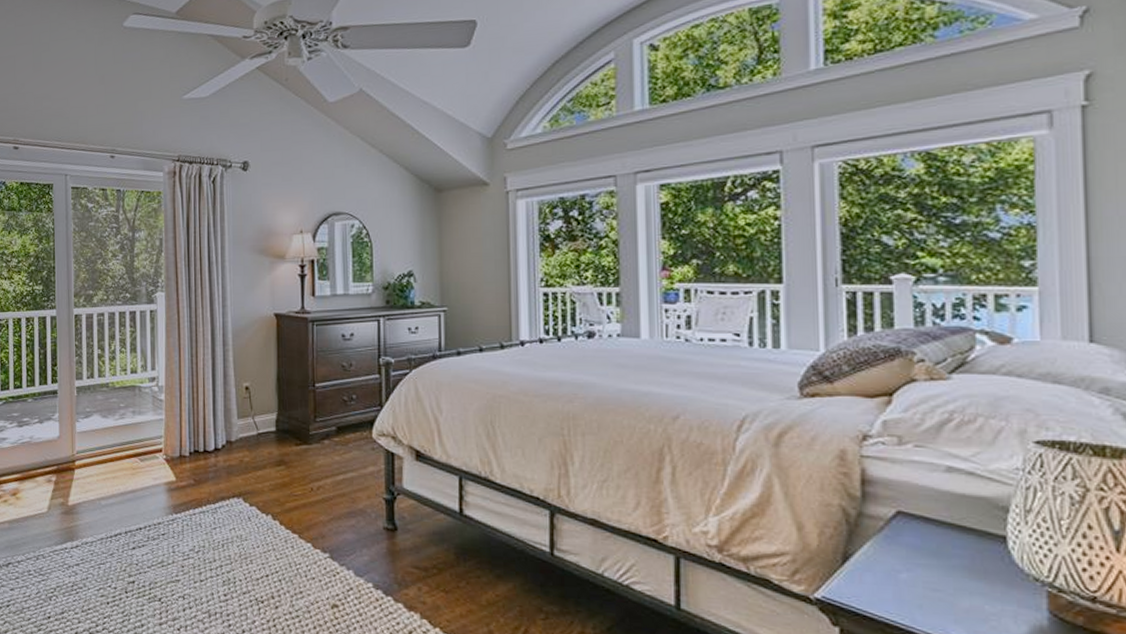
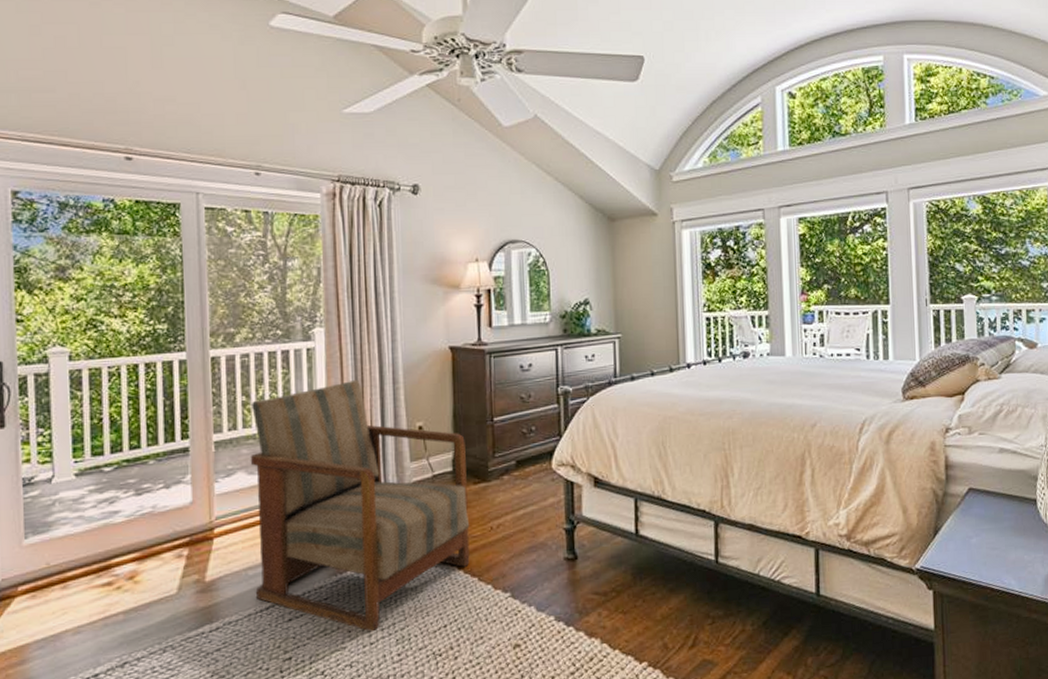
armchair: none [103,340,291,571] -> present [250,379,470,632]

